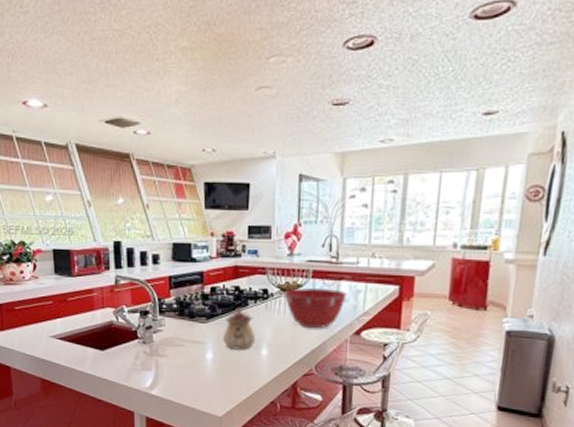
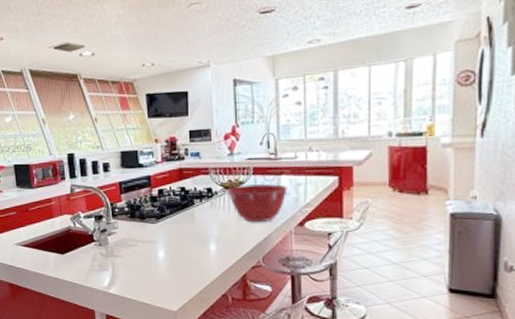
teapot: present [223,307,256,350] -> none [173,206,204,247]

